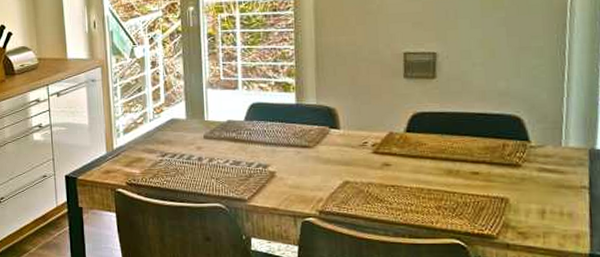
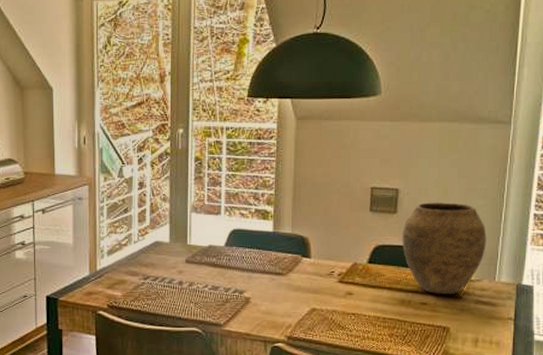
vase: none [443,64,547,162] -> present [402,202,486,294]

